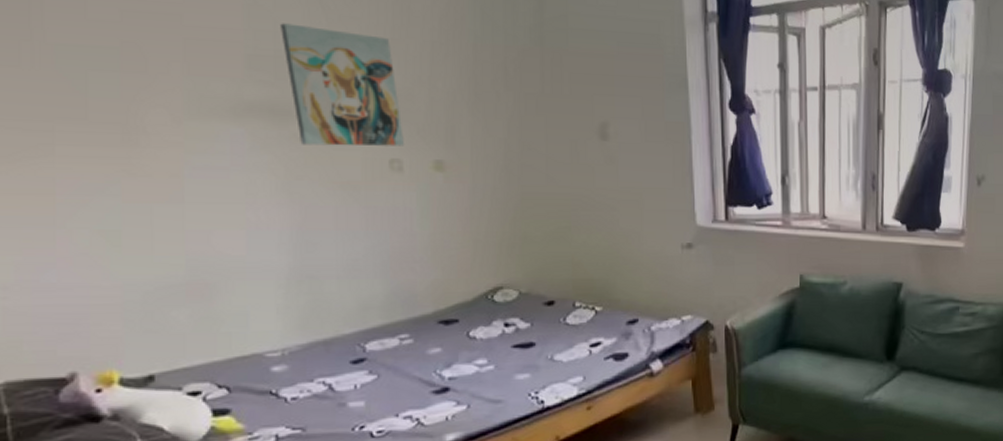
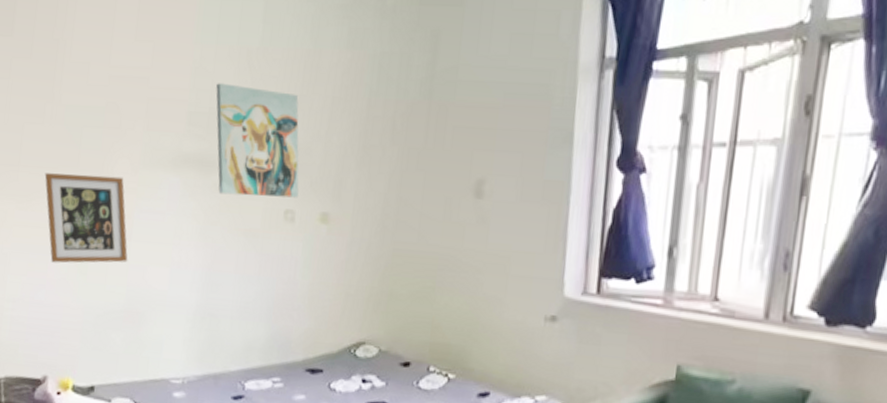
picture frame: none [32,127,183,236] -> present [44,173,128,263]

